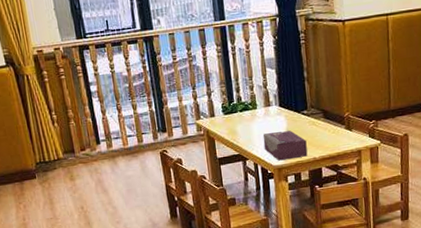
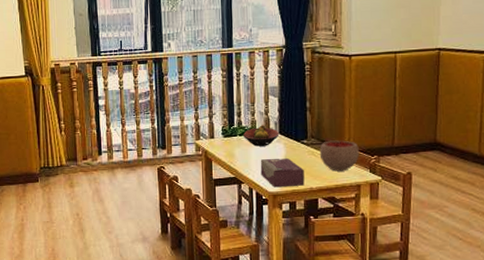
fruit bowl: none [244,98,280,121] -> present [243,125,280,147]
bowl: none [319,108,358,140] -> present [319,140,359,172]

